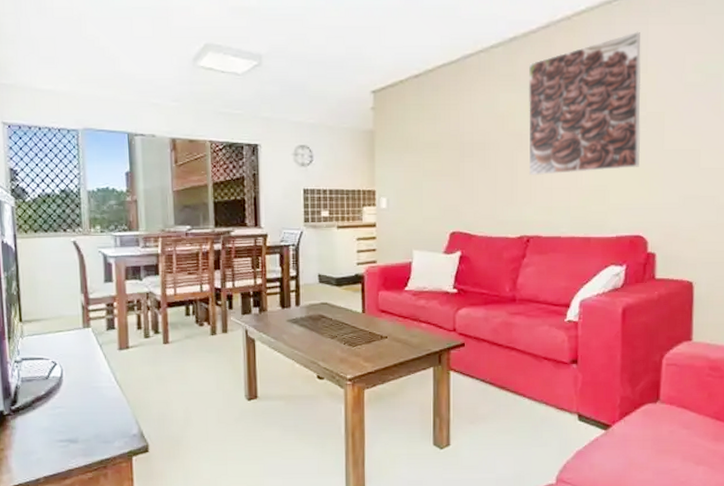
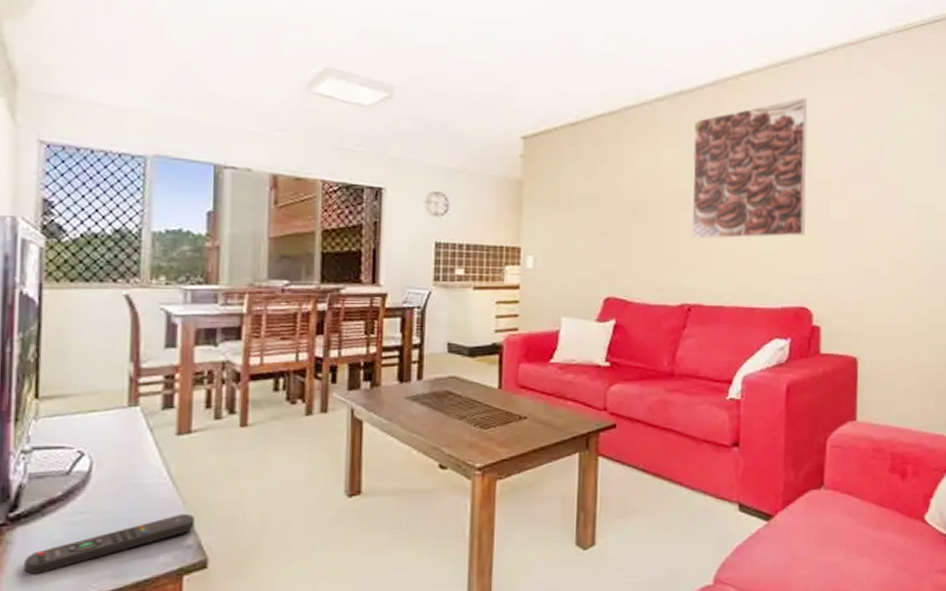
remote control: none [25,410,137,452] -> present [24,513,195,575]

